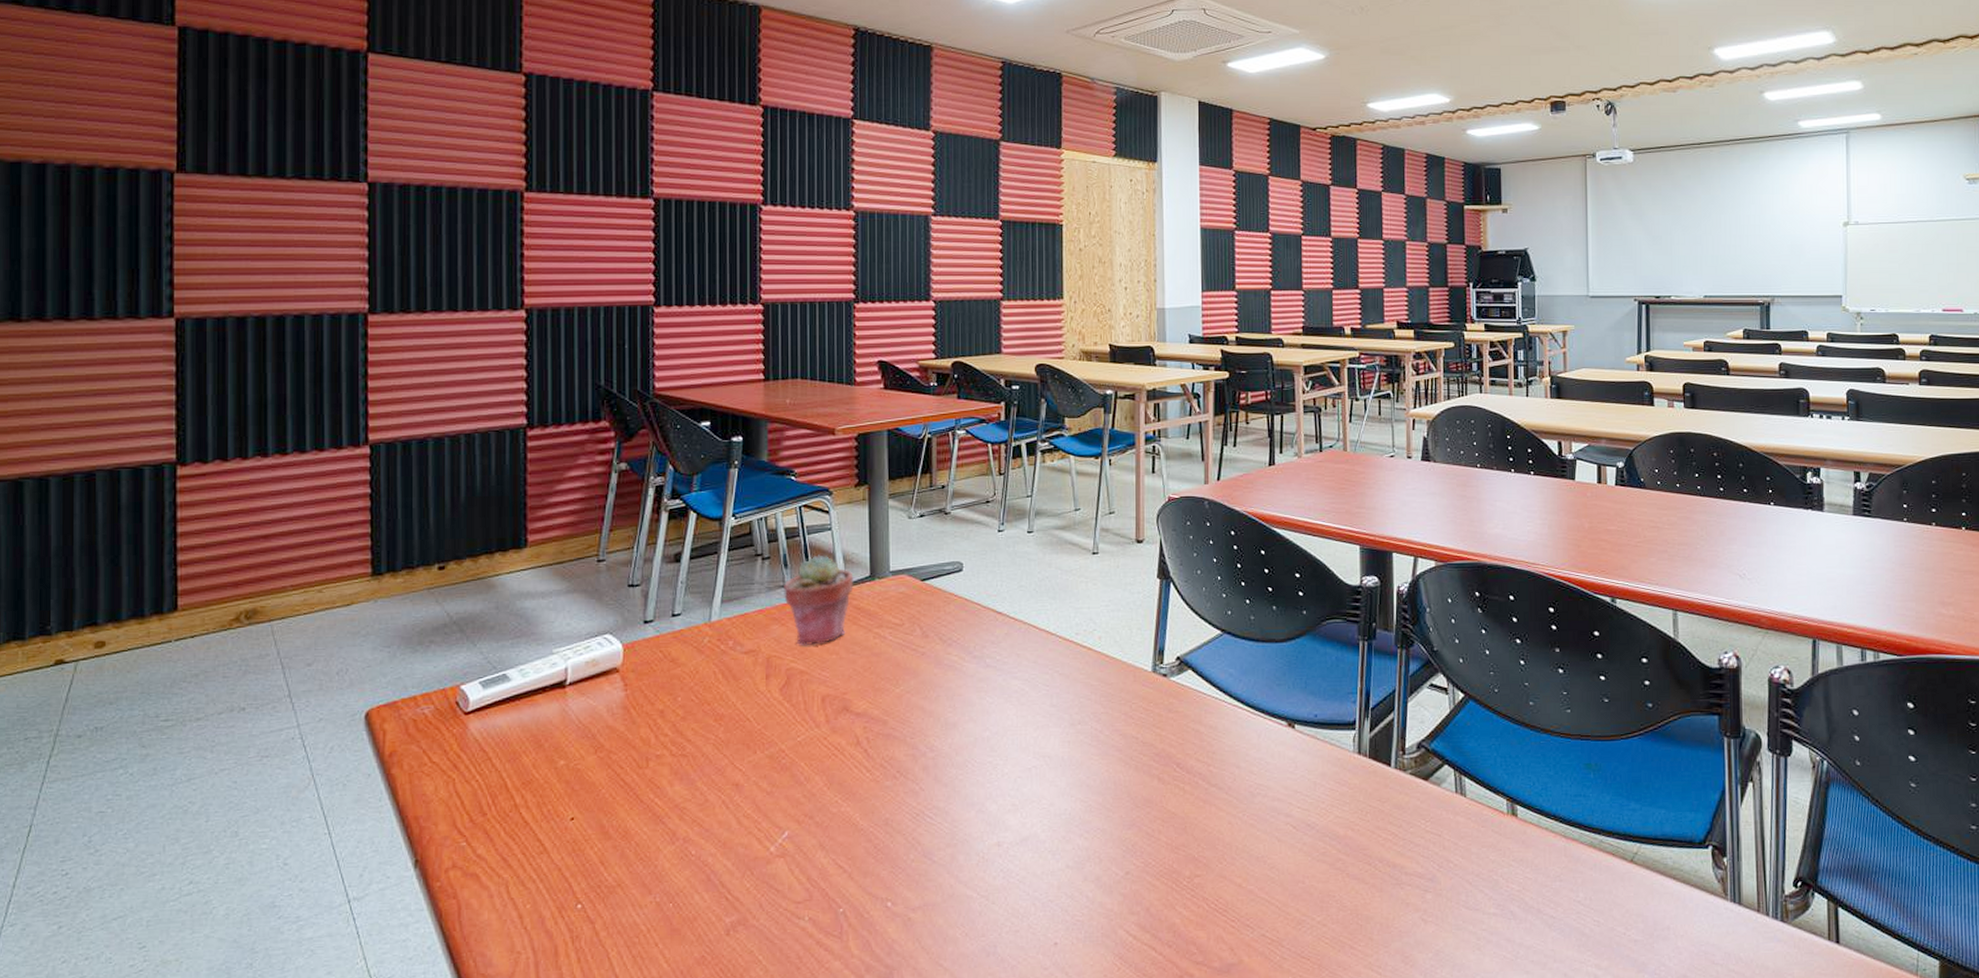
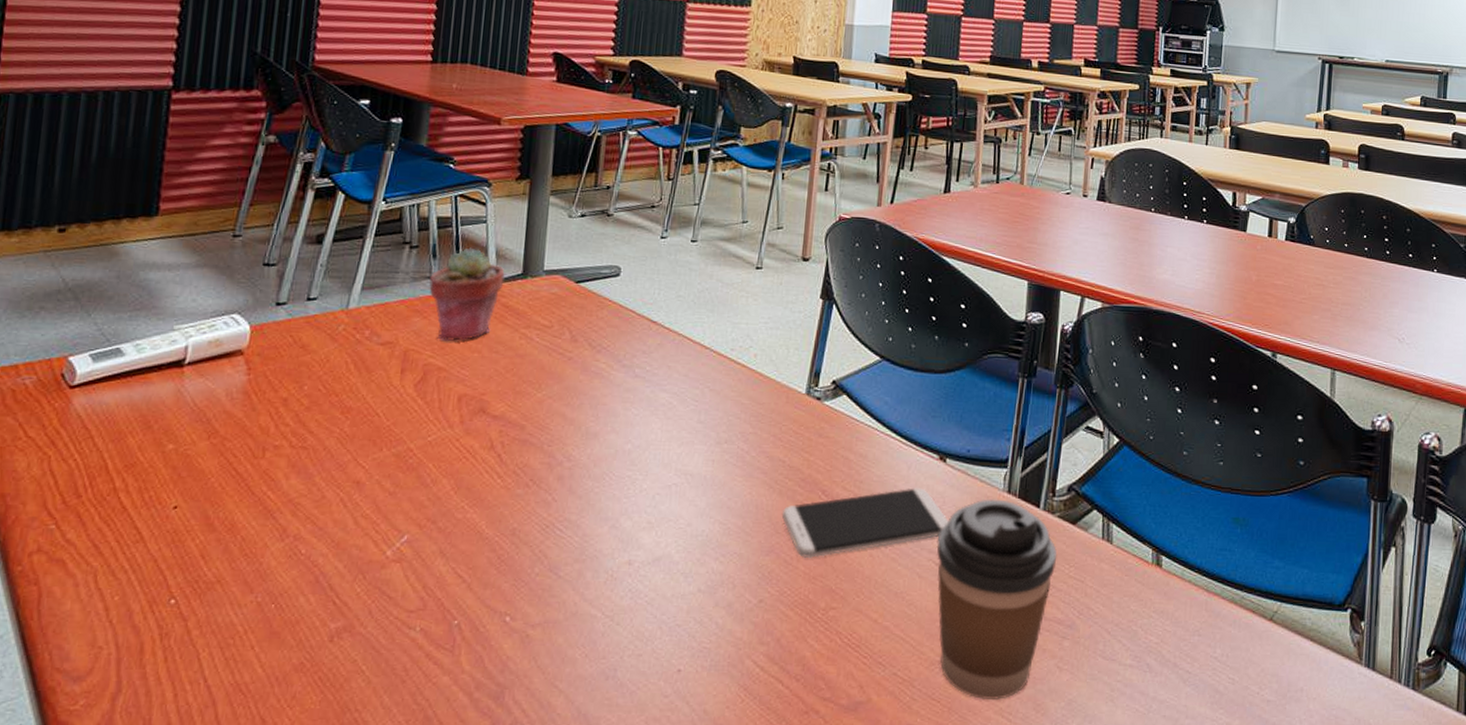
smartphone: none [1140,754,1303,830] -> present [782,487,949,559]
coffee cup: none [1293,760,1413,955] -> present [937,499,1058,699]

